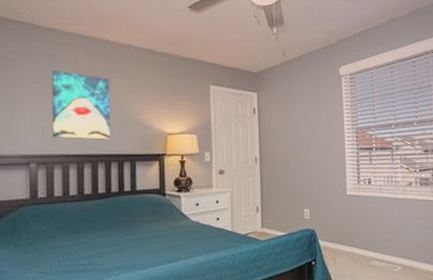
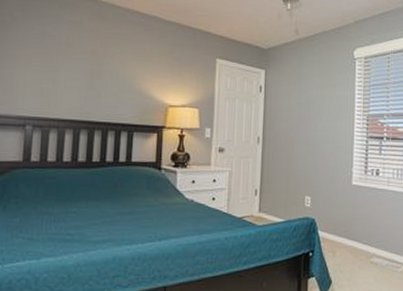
wall art: present [52,69,110,140] -> none [51,31,113,107]

